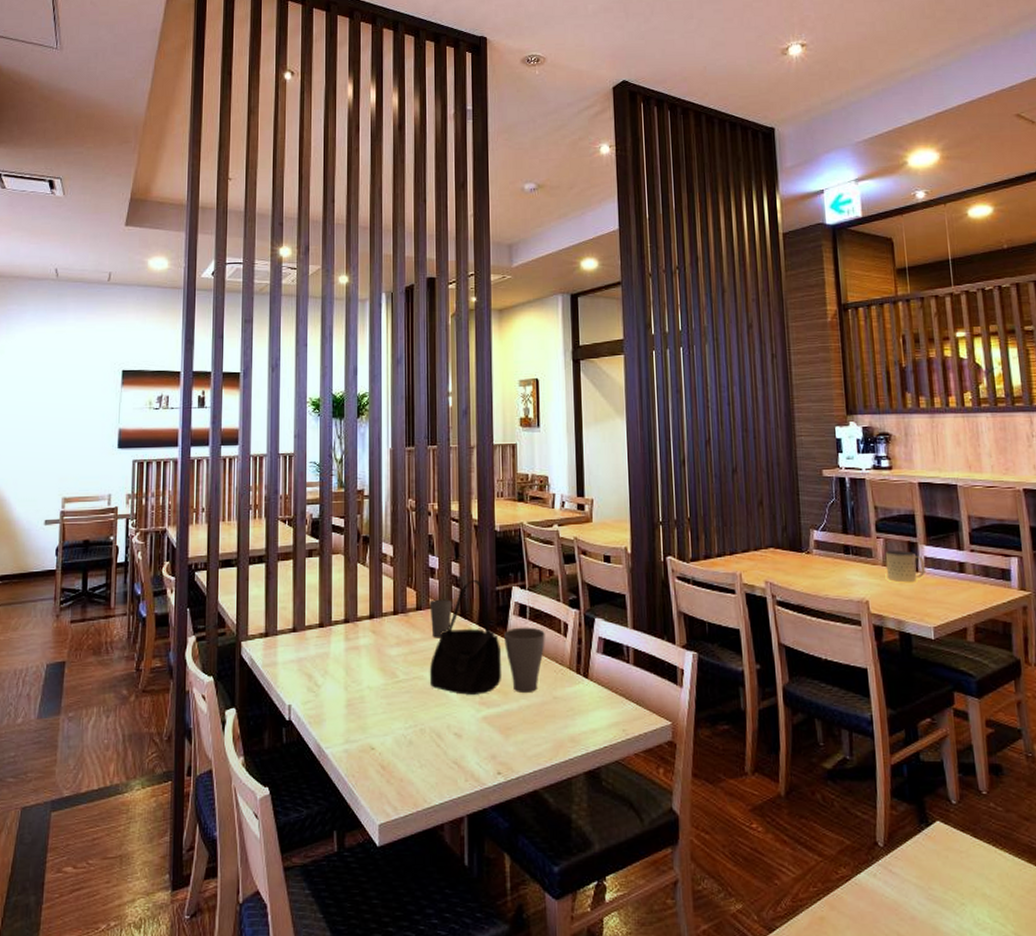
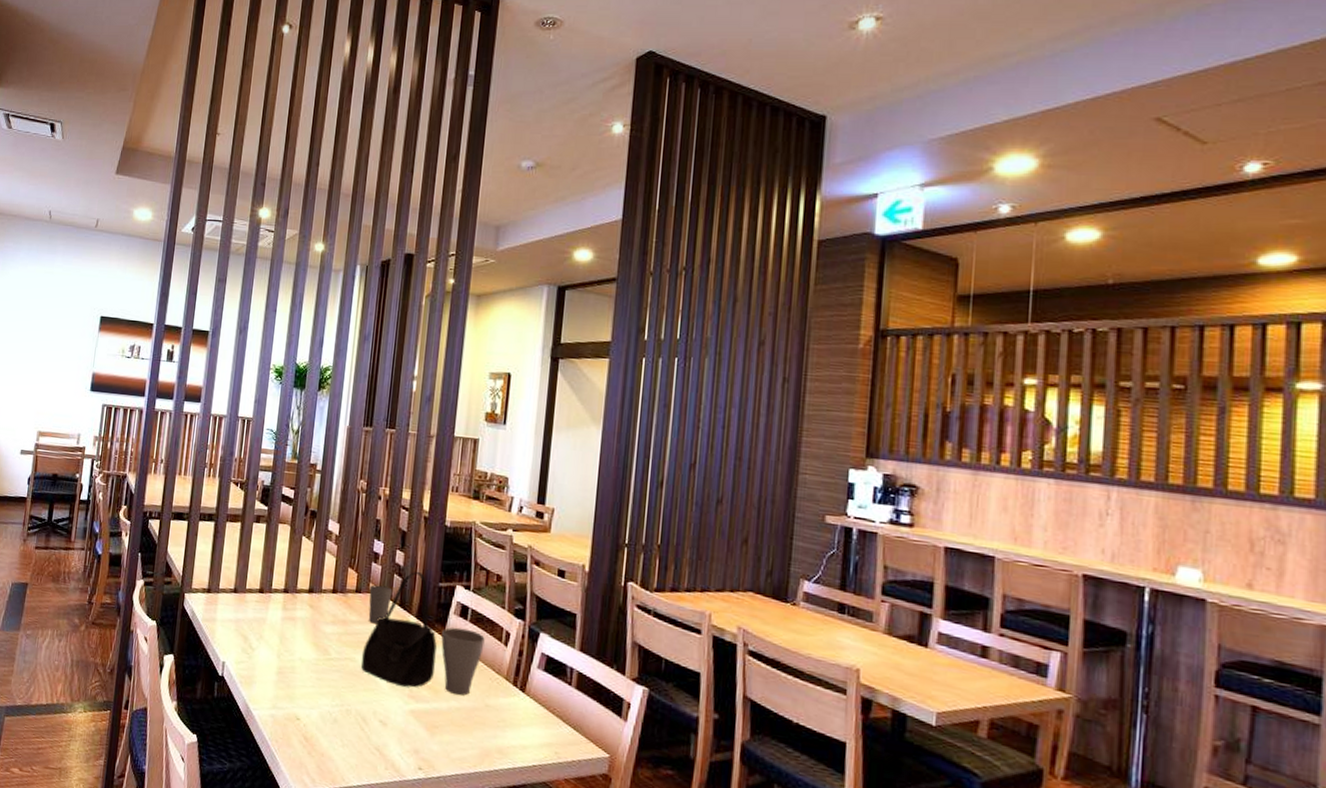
mug: present [885,549,925,583] -> none [886,617,937,659]

